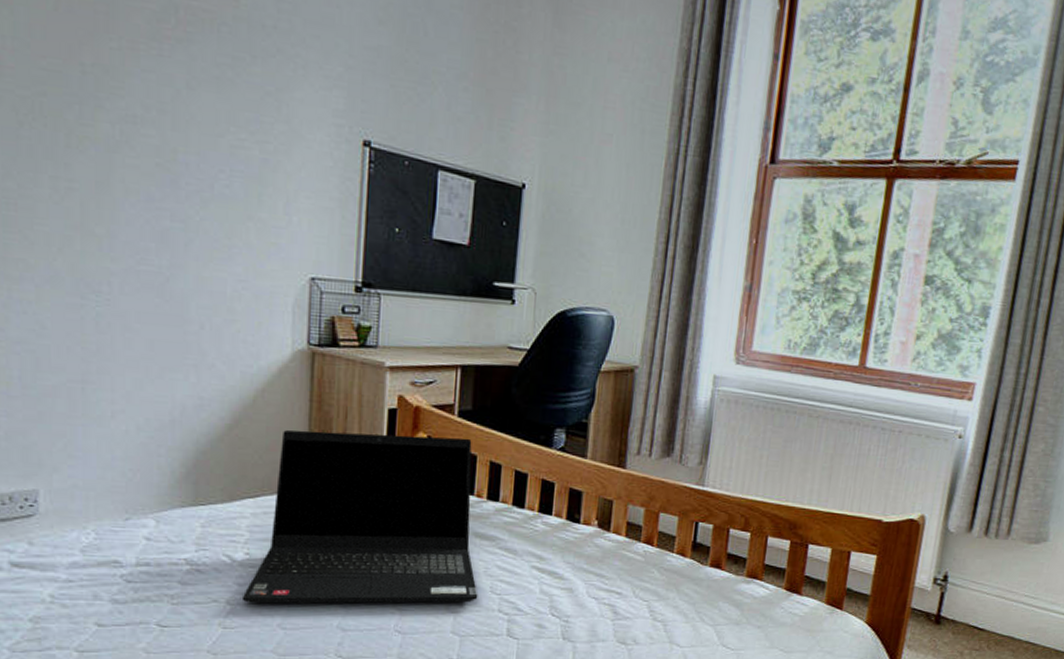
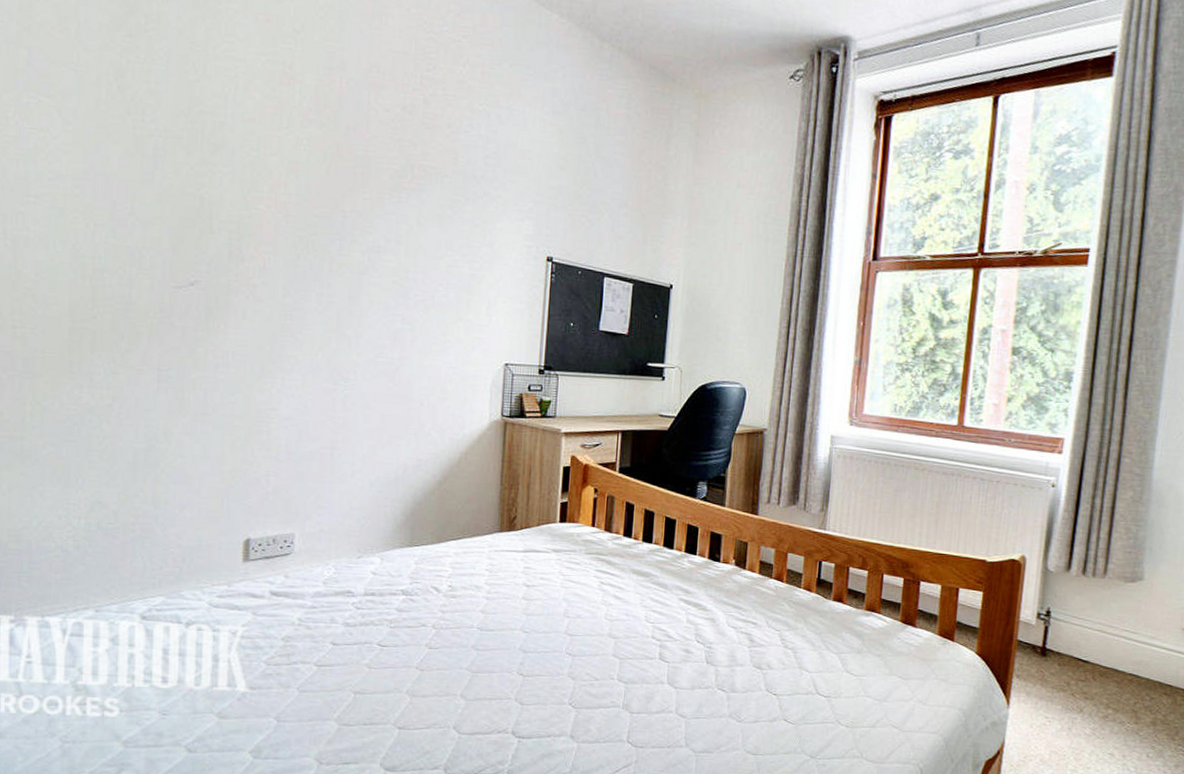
laptop computer: present [241,430,478,604] -> none [444,484,635,630]

